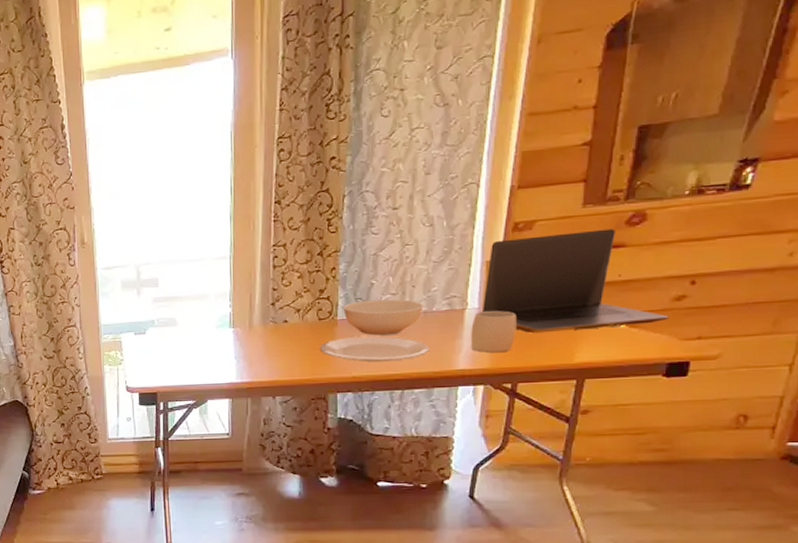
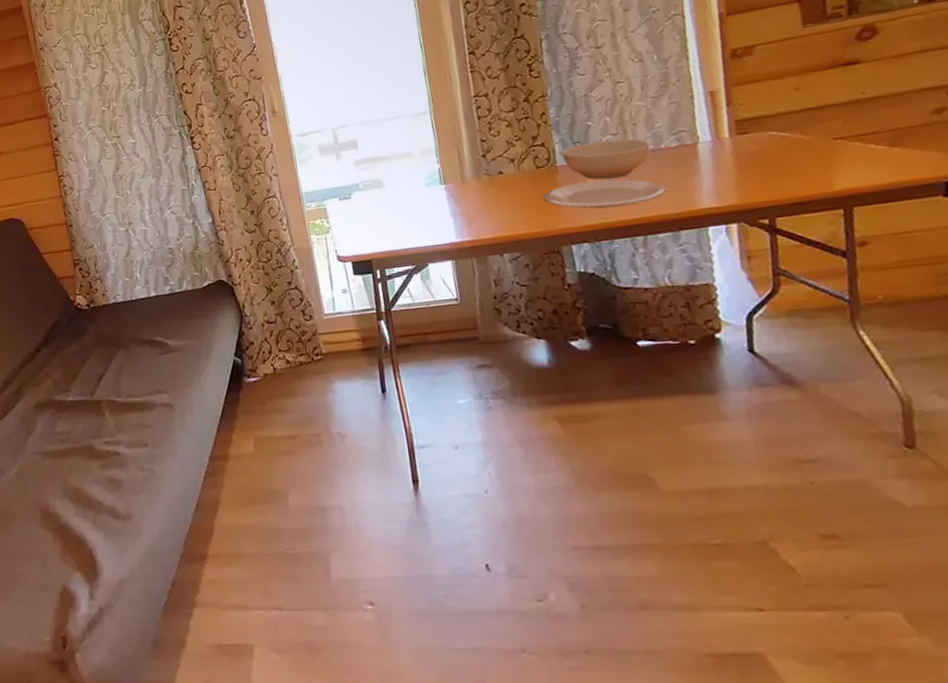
mug: present [471,311,516,352] -> none [708,141,761,187]
laptop computer: present [483,228,669,334] -> none [711,45,933,163]

